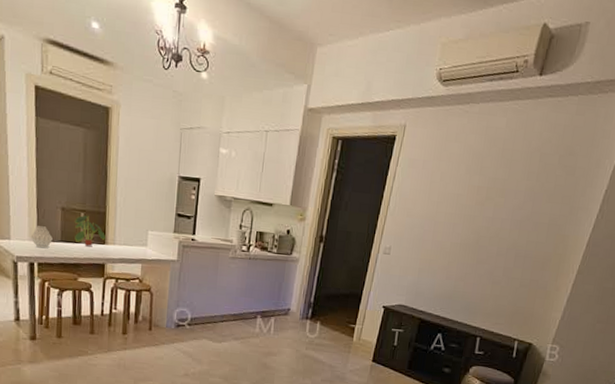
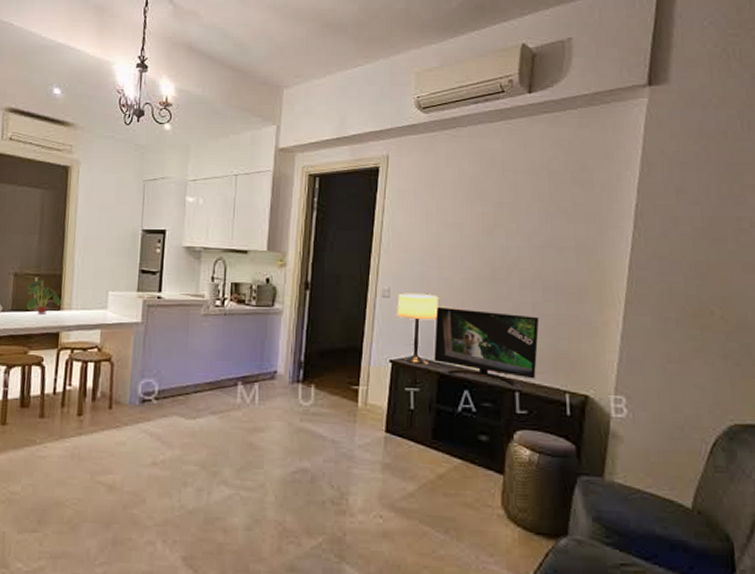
table lamp: none [394,252,430,312] -> present [397,294,438,365]
television: none [418,265,507,333] -> present [434,306,540,386]

